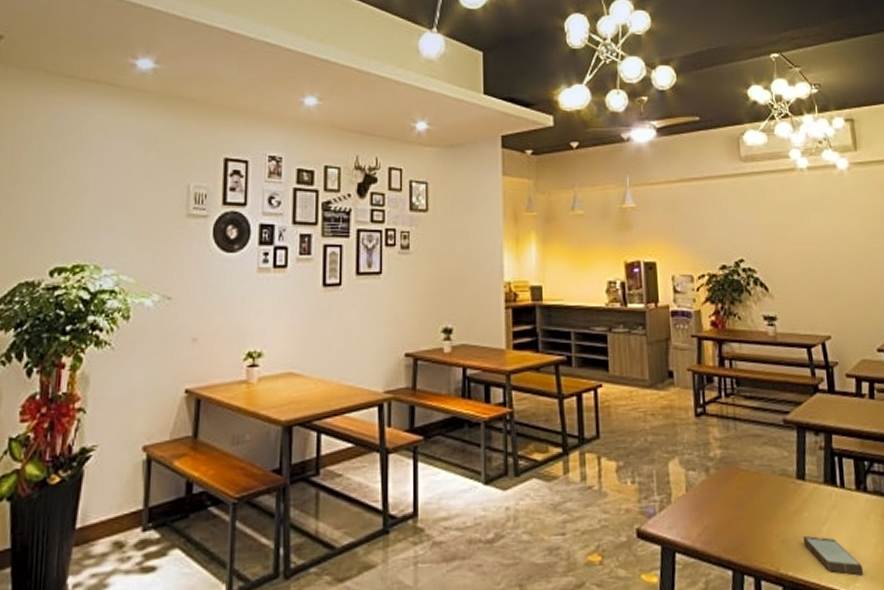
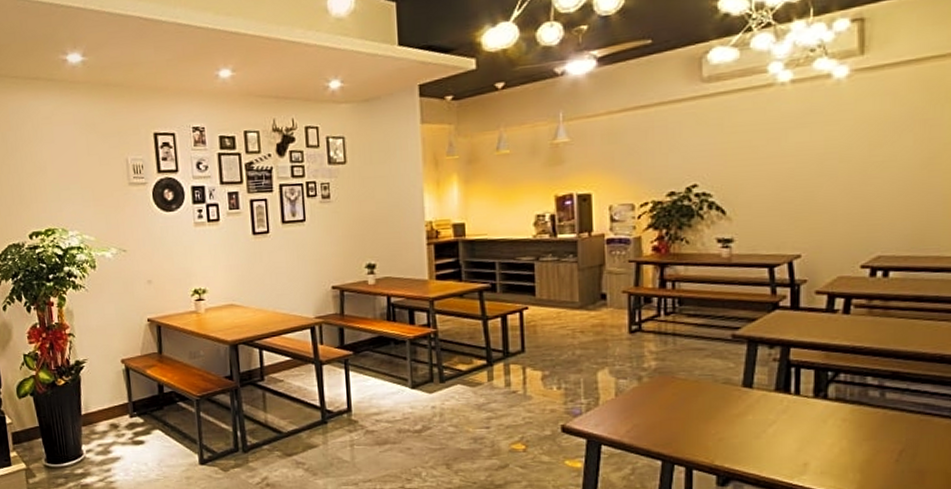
smartphone: present [802,536,864,576] -> none [744,436,813,470]

